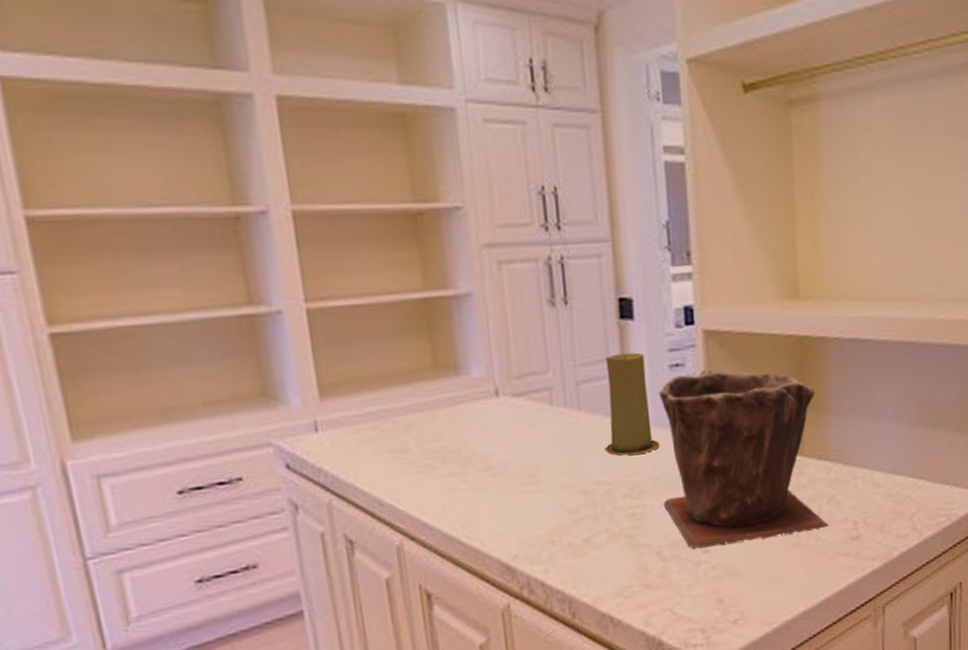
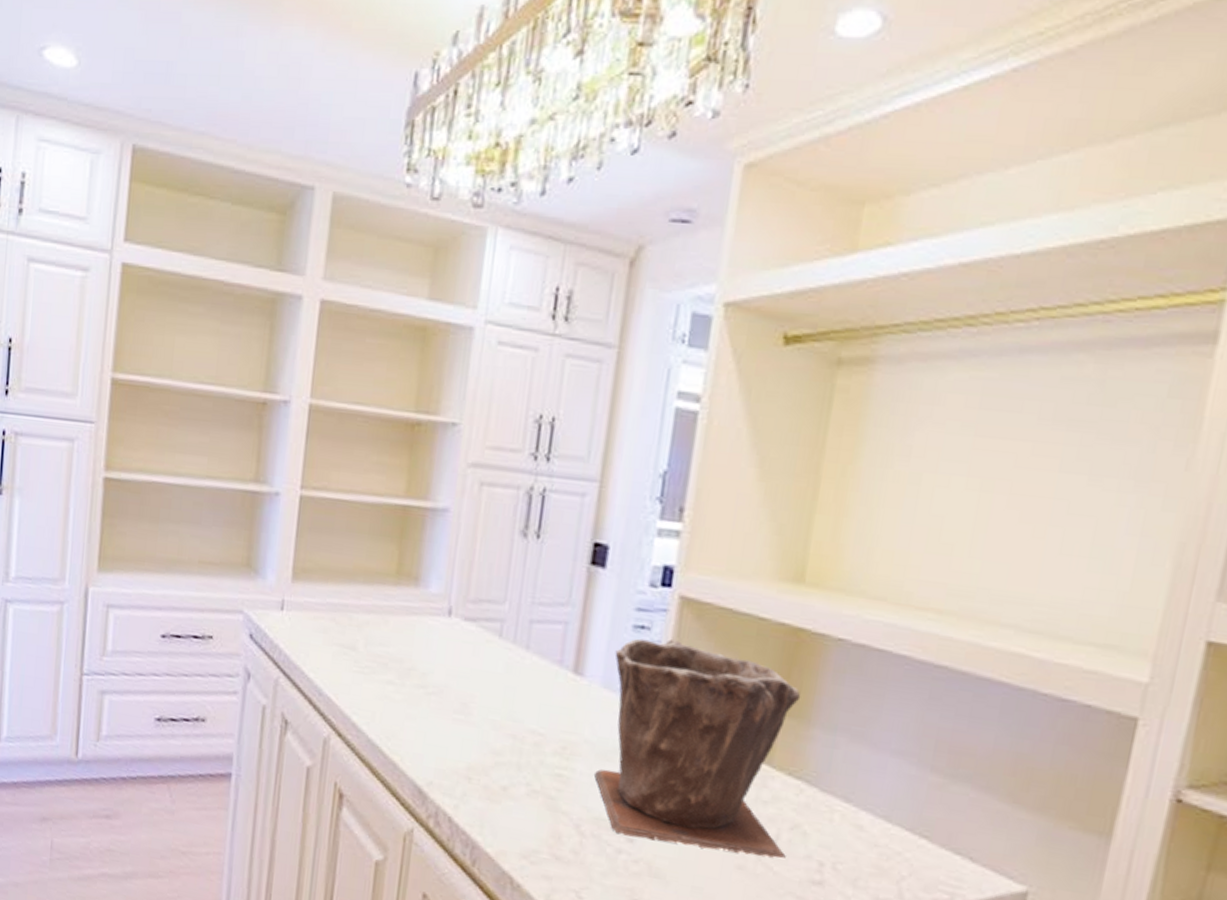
candle: present [605,352,660,456] -> none [544,600,608,714]

